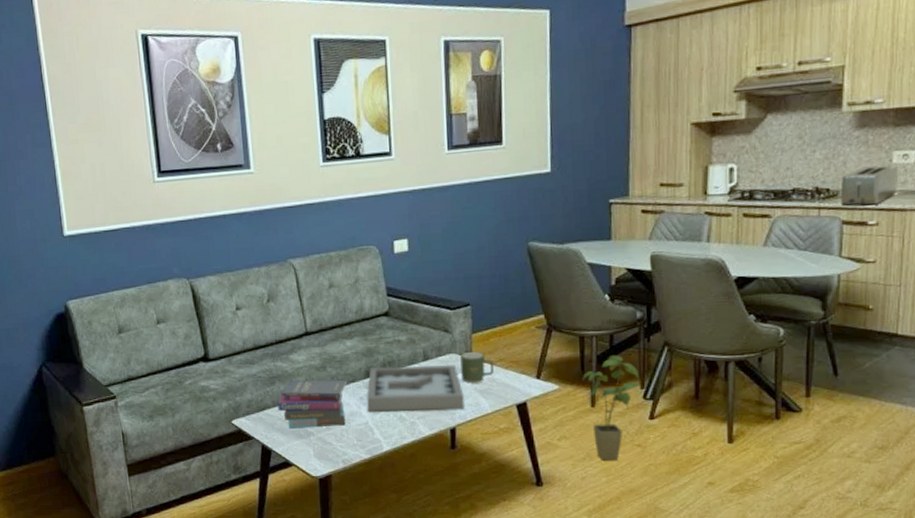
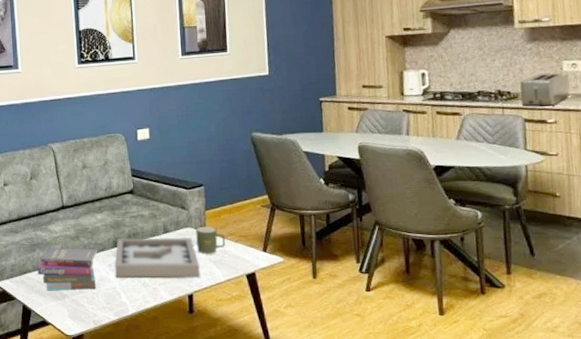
house plant: present [582,355,642,460] -> none [304,232,357,328]

